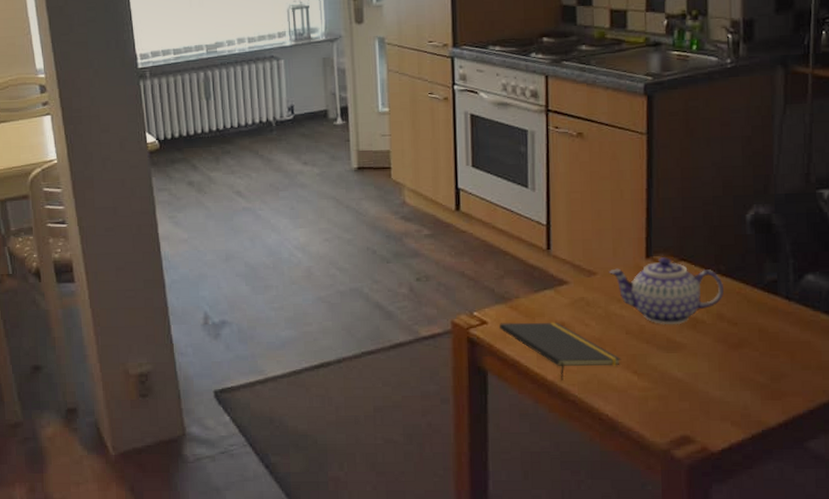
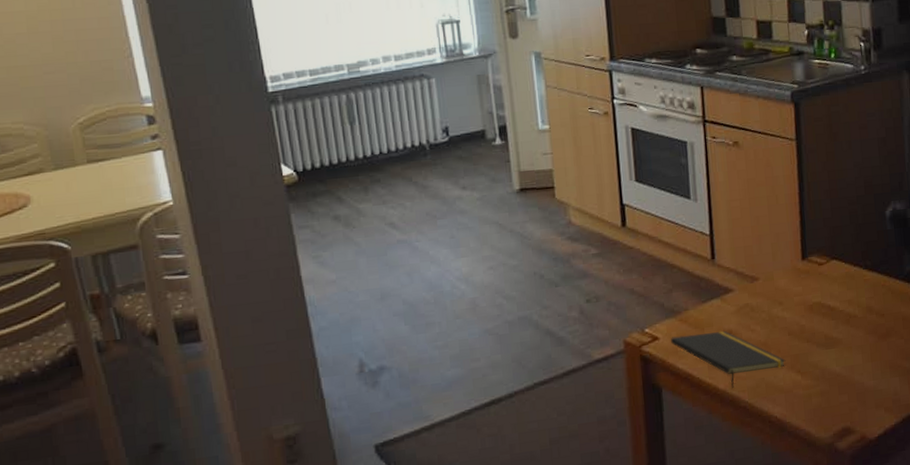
teapot: present [608,257,724,325] -> none [769,257,871,323]

